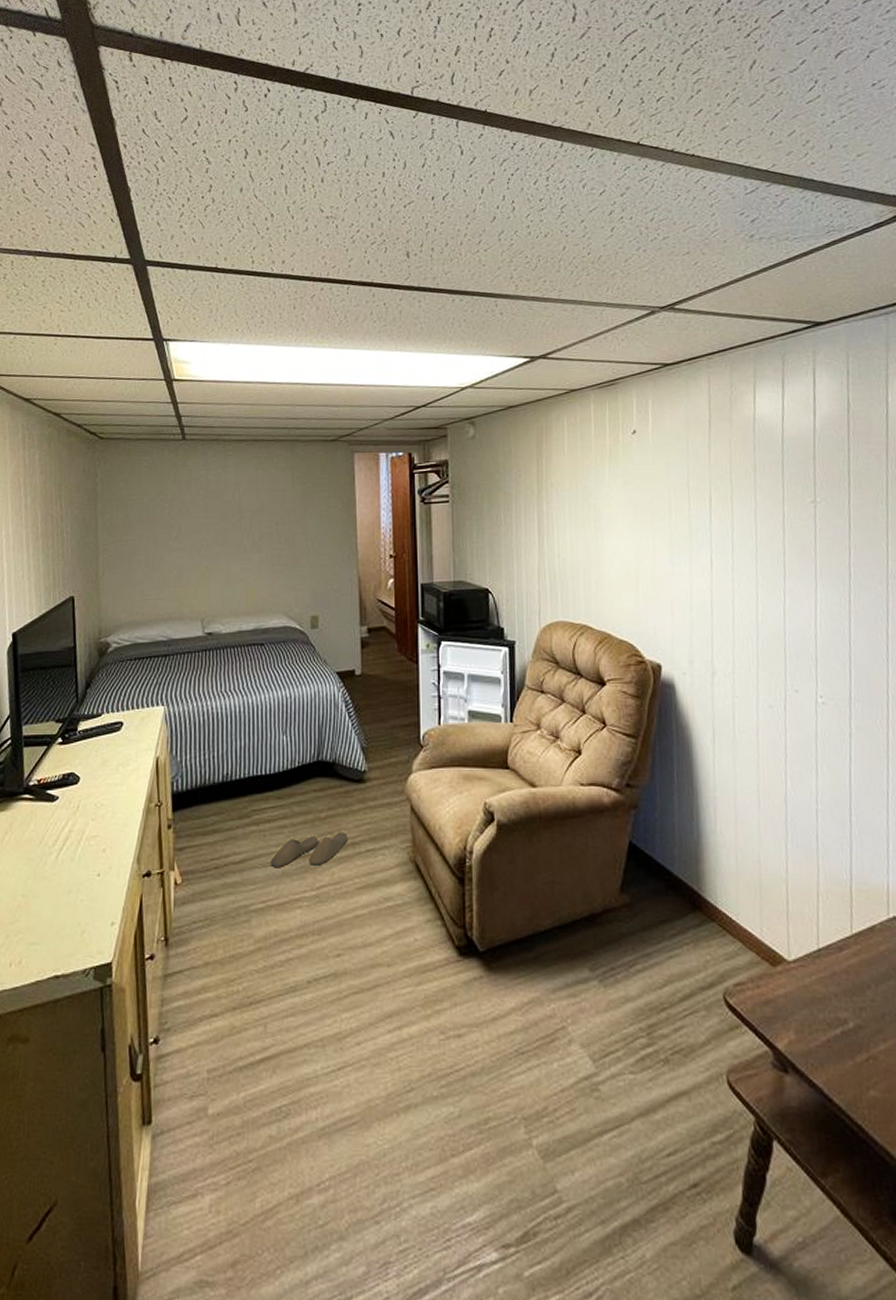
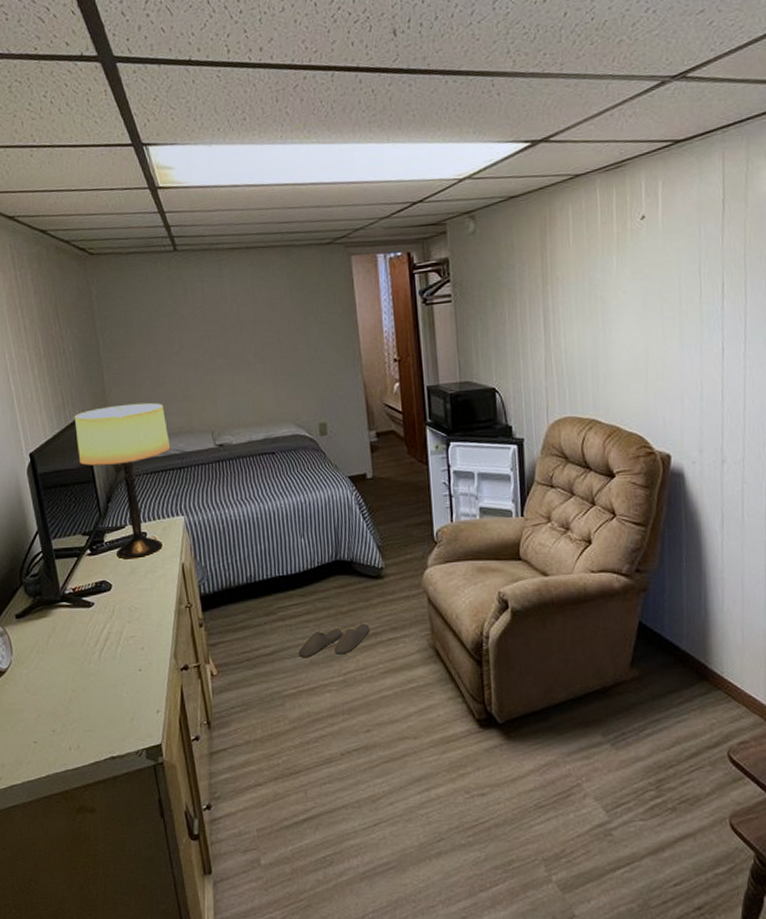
table lamp: none [62,586,158,750] -> present [74,402,171,560]

